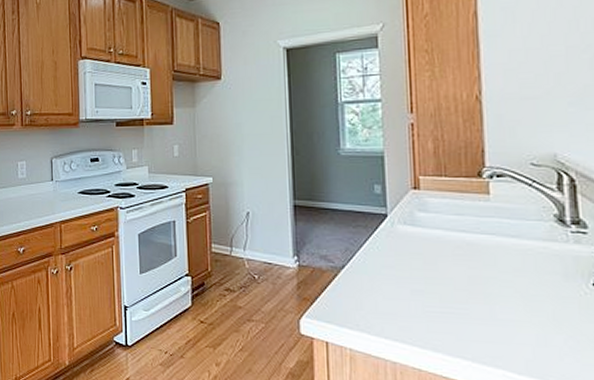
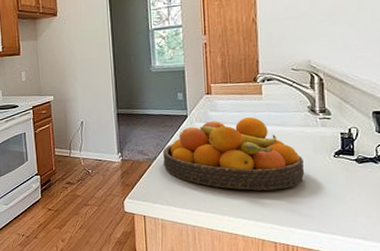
fruit bowl: none [354,222,552,324] -> present [163,116,305,191]

